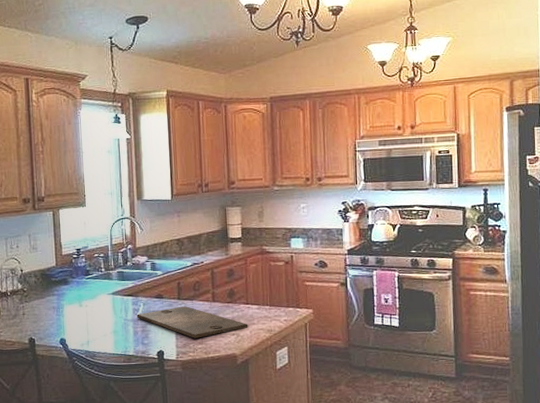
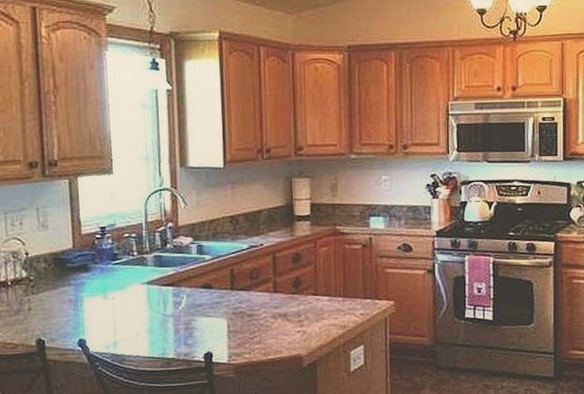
cutting board: present [137,306,248,338] -> none [178,298,317,337]

